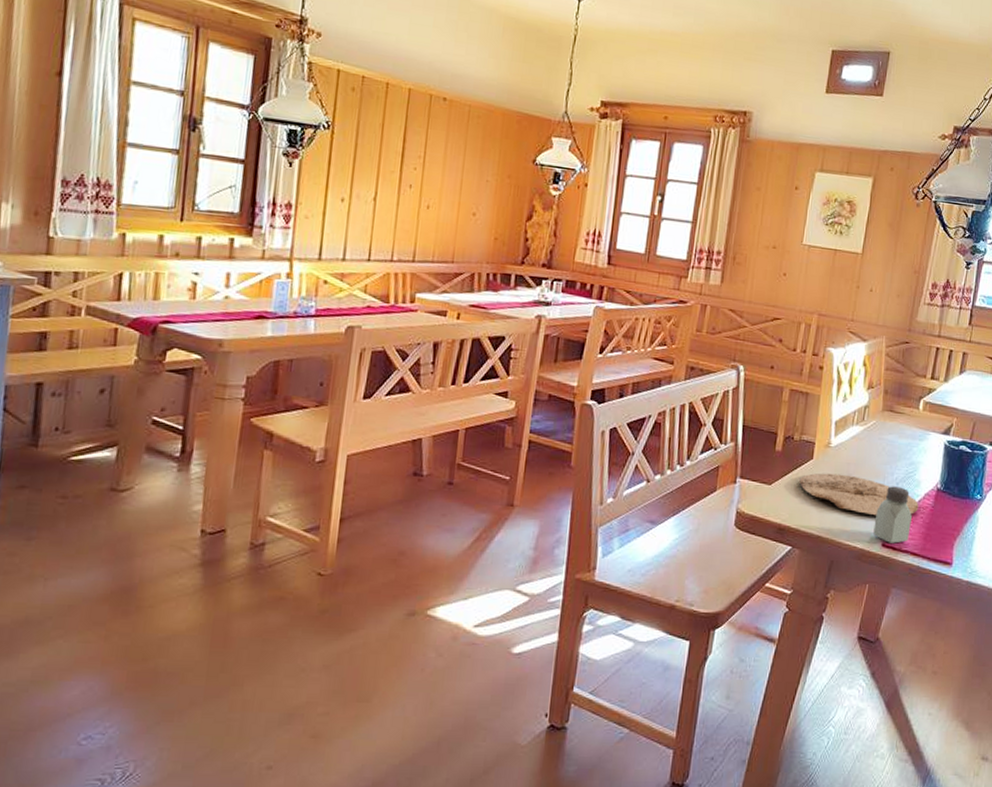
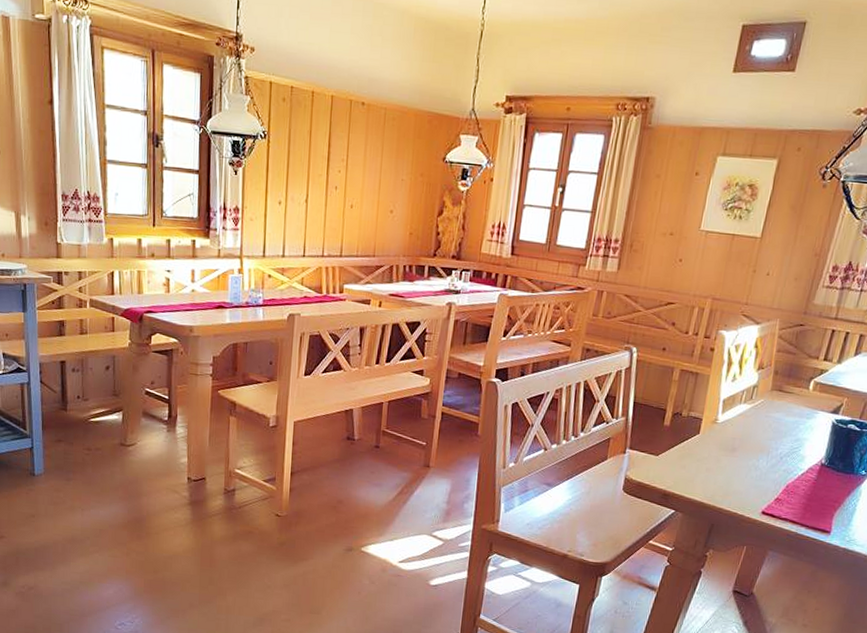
plate: present [799,473,919,516] -> none [685,446,802,487]
saltshaker: present [873,486,912,544] -> none [754,460,794,512]

